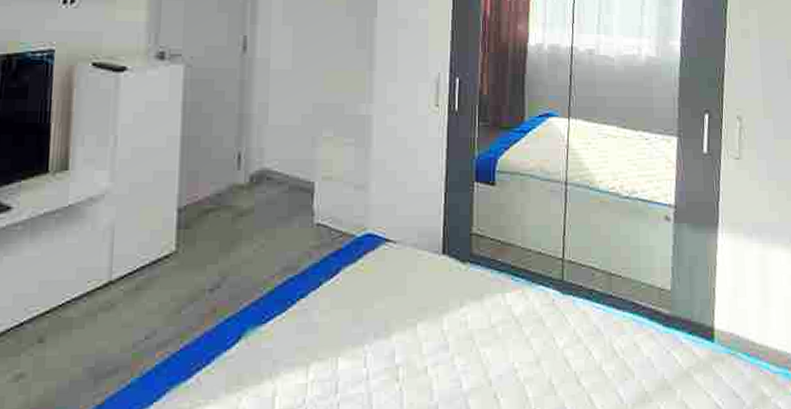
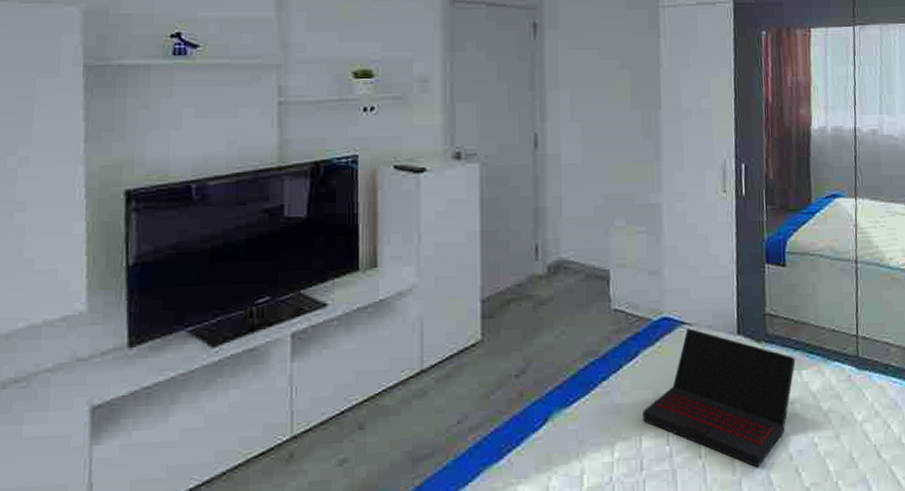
laptop: none [340,245,500,393] -> present [643,328,796,468]

